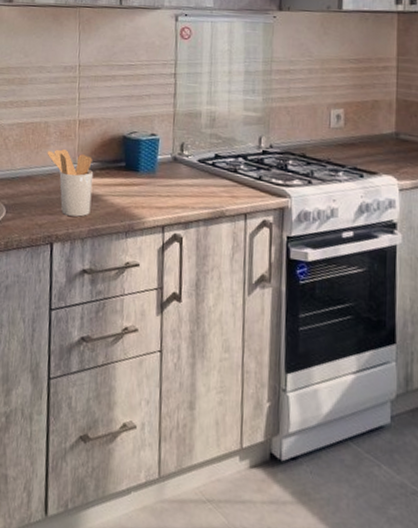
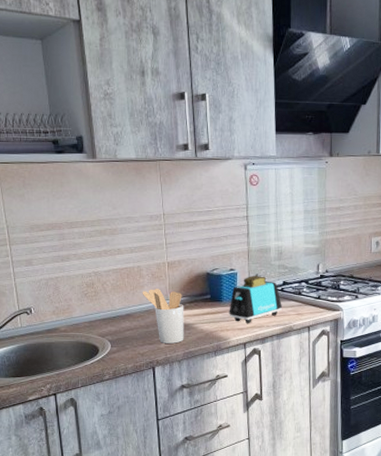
toaster: none [146,144,213,202] -> present [229,276,282,323]

